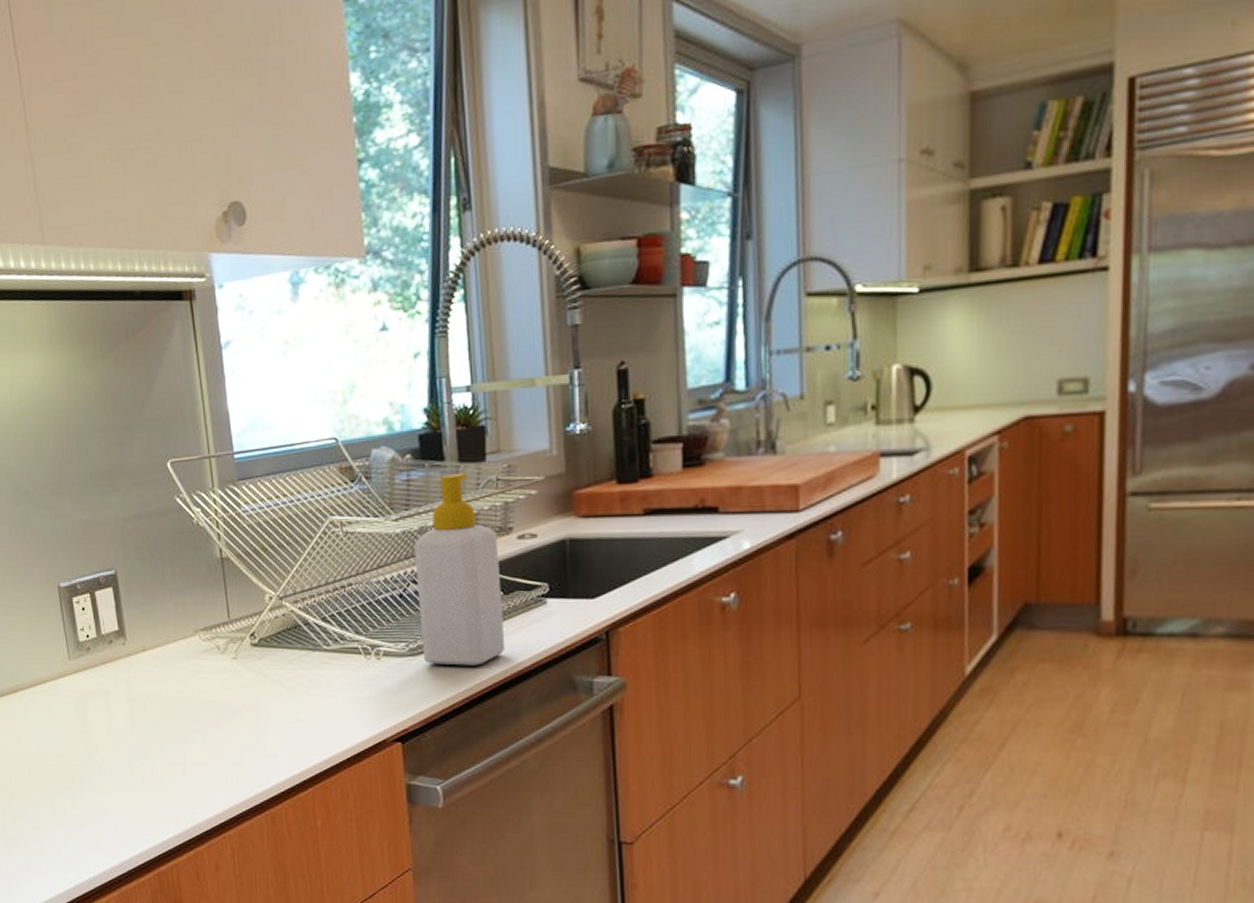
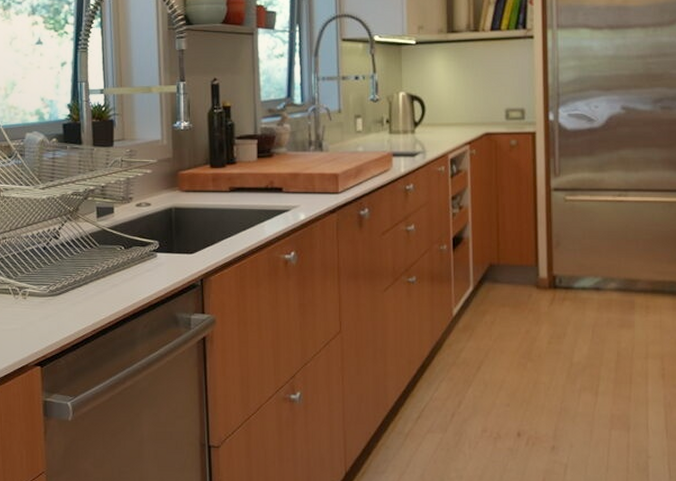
soap bottle: present [414,472,505,666] -> none [56,154,125,305]

